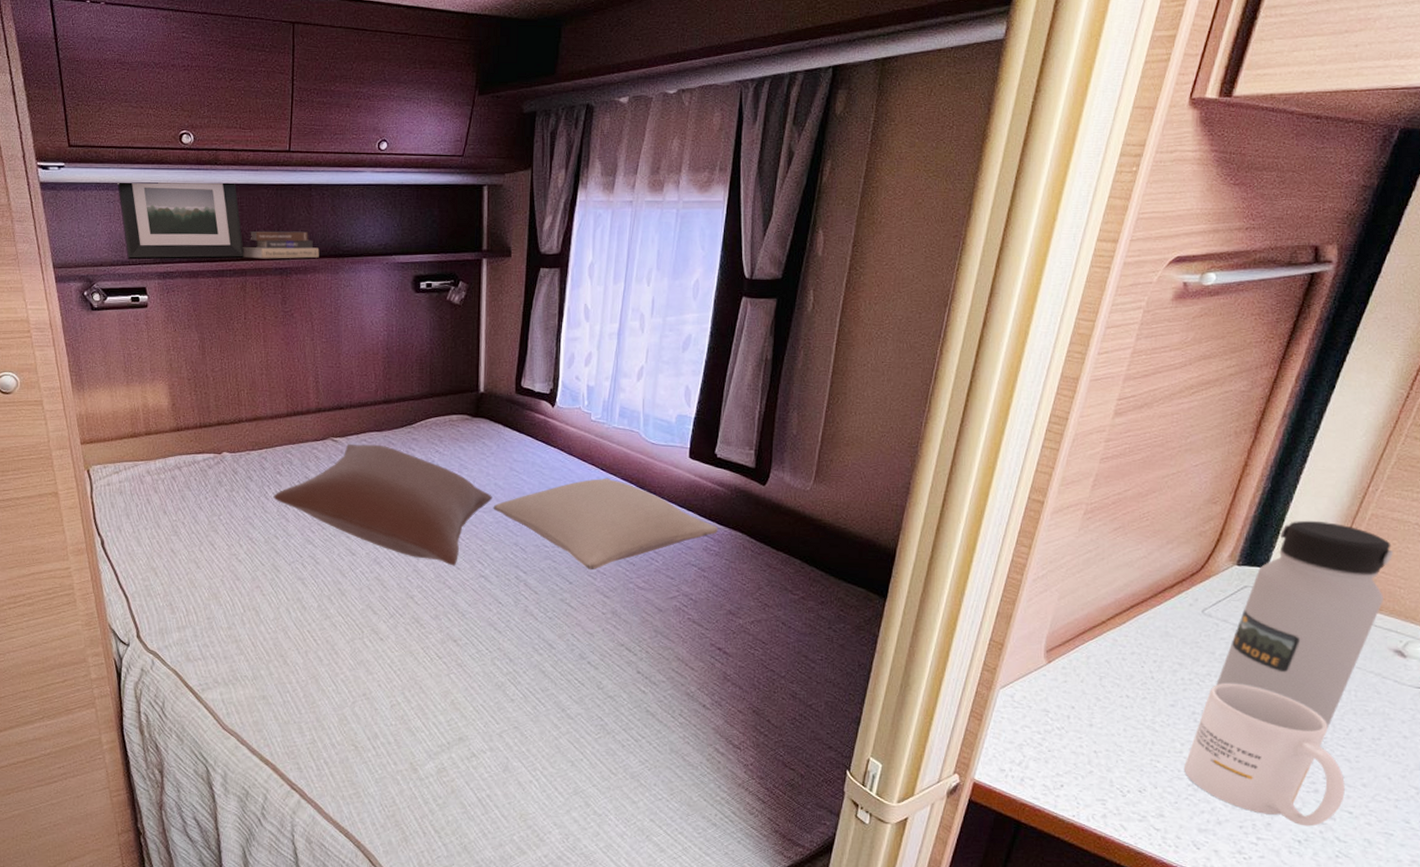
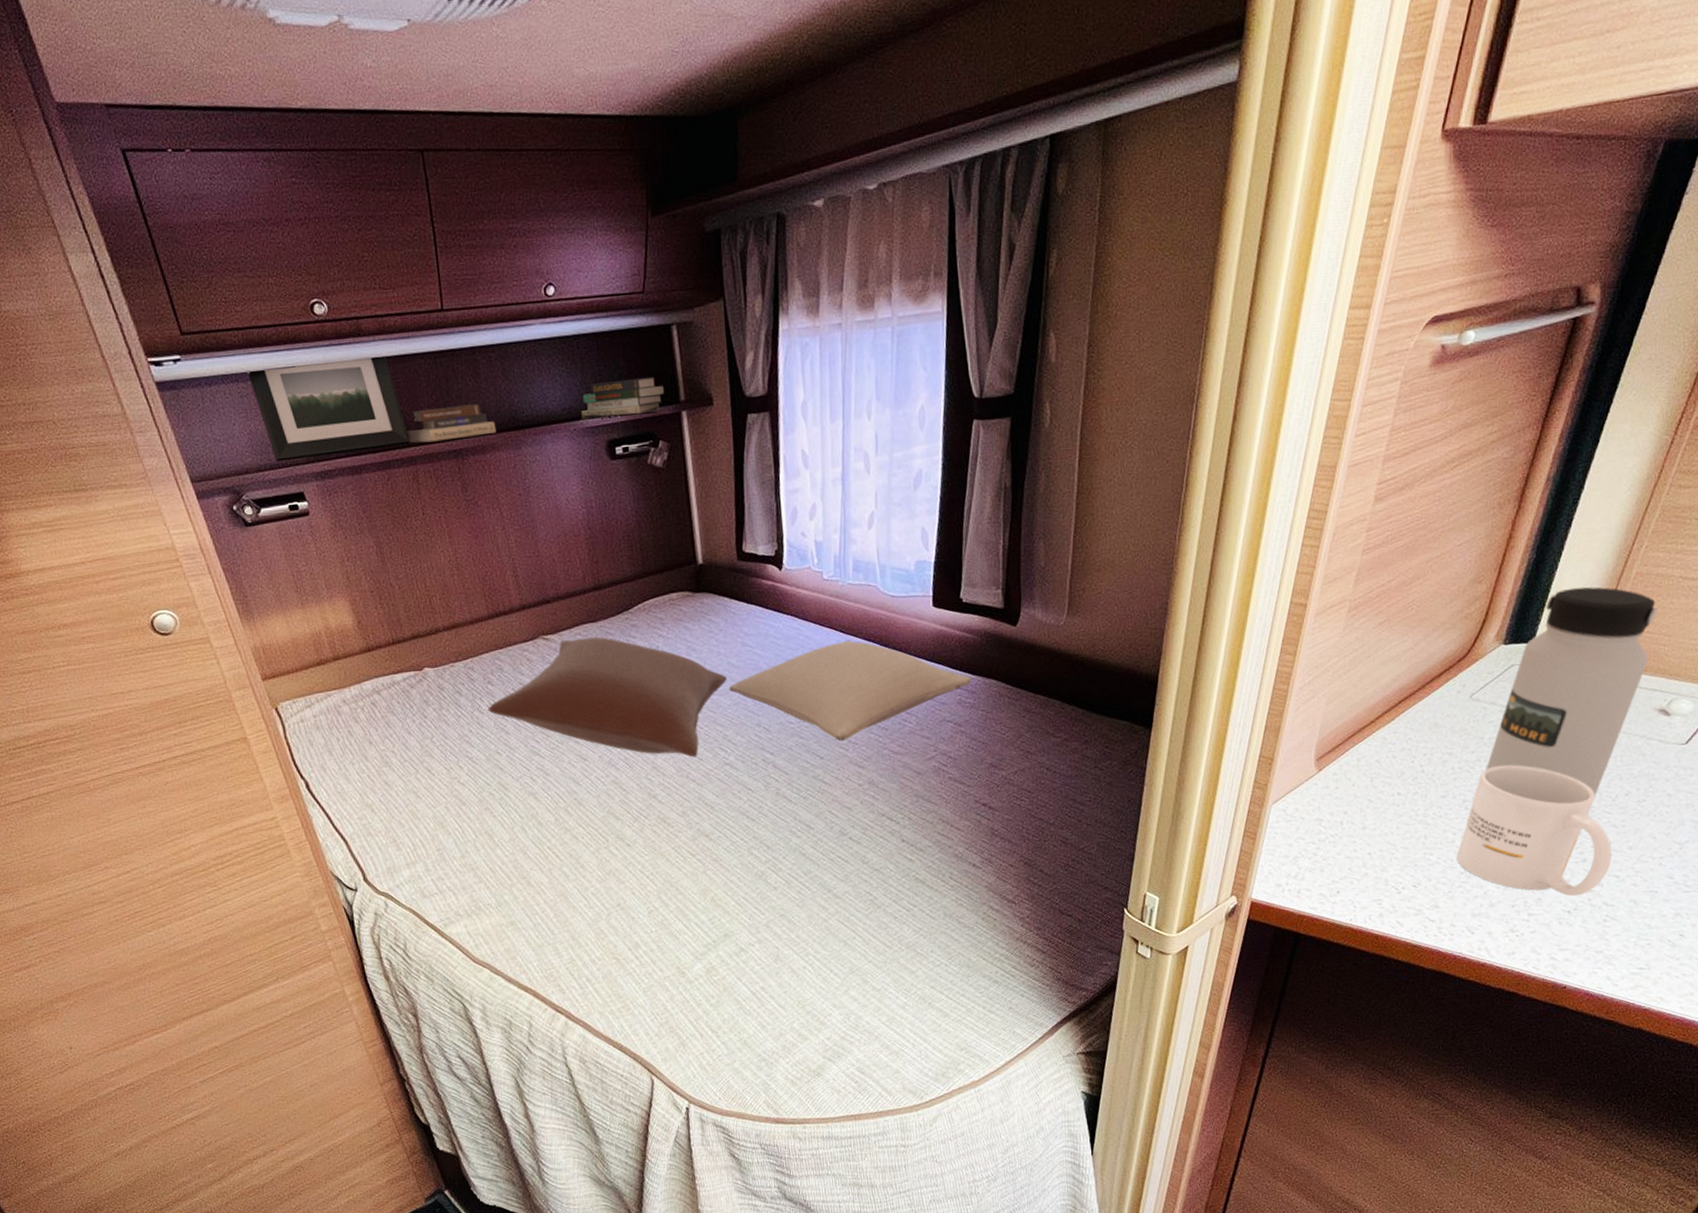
books: none [395,226,469,257] -> present [581,377,664,420]

